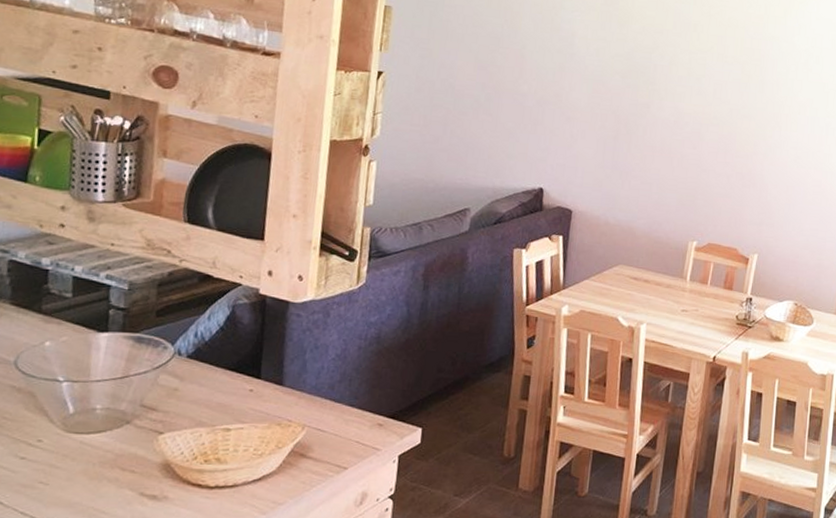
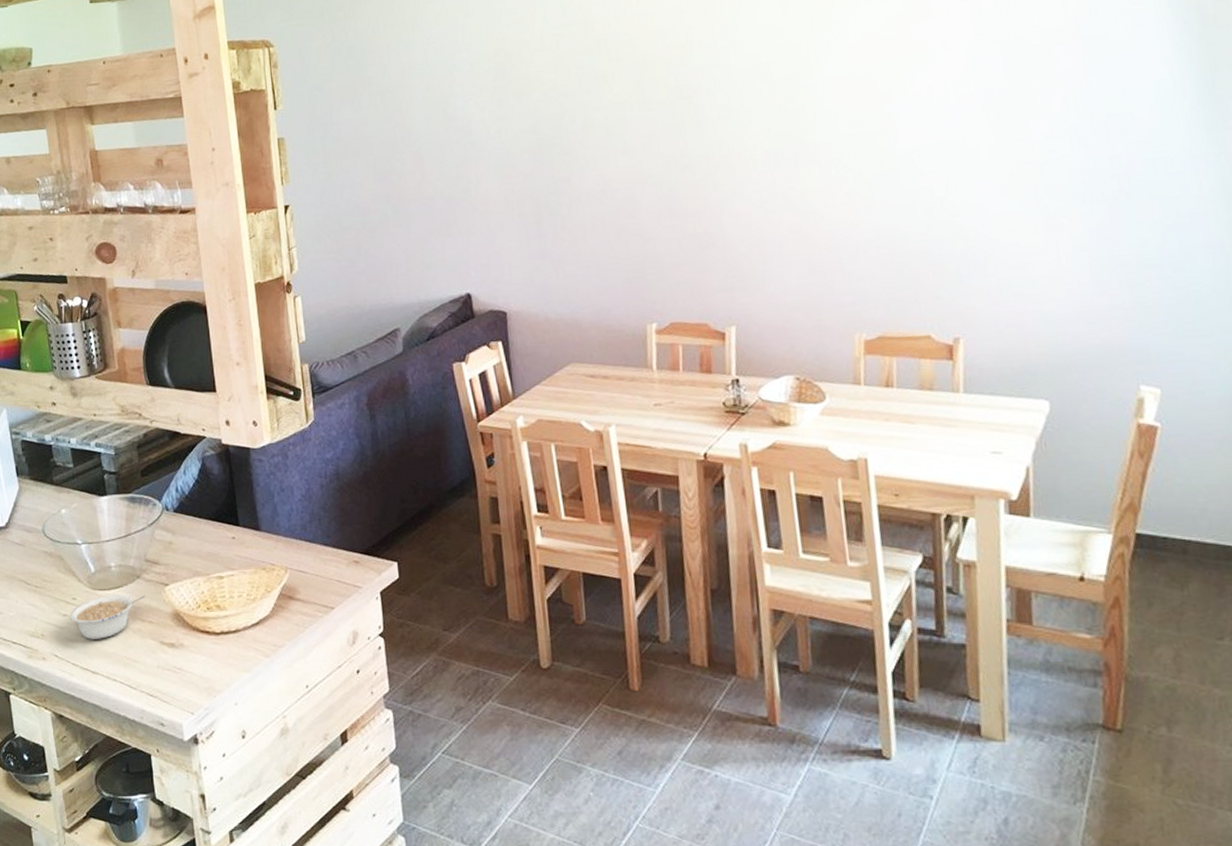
legume: none [29,439,133,487] -> present [69,595,146,639]

